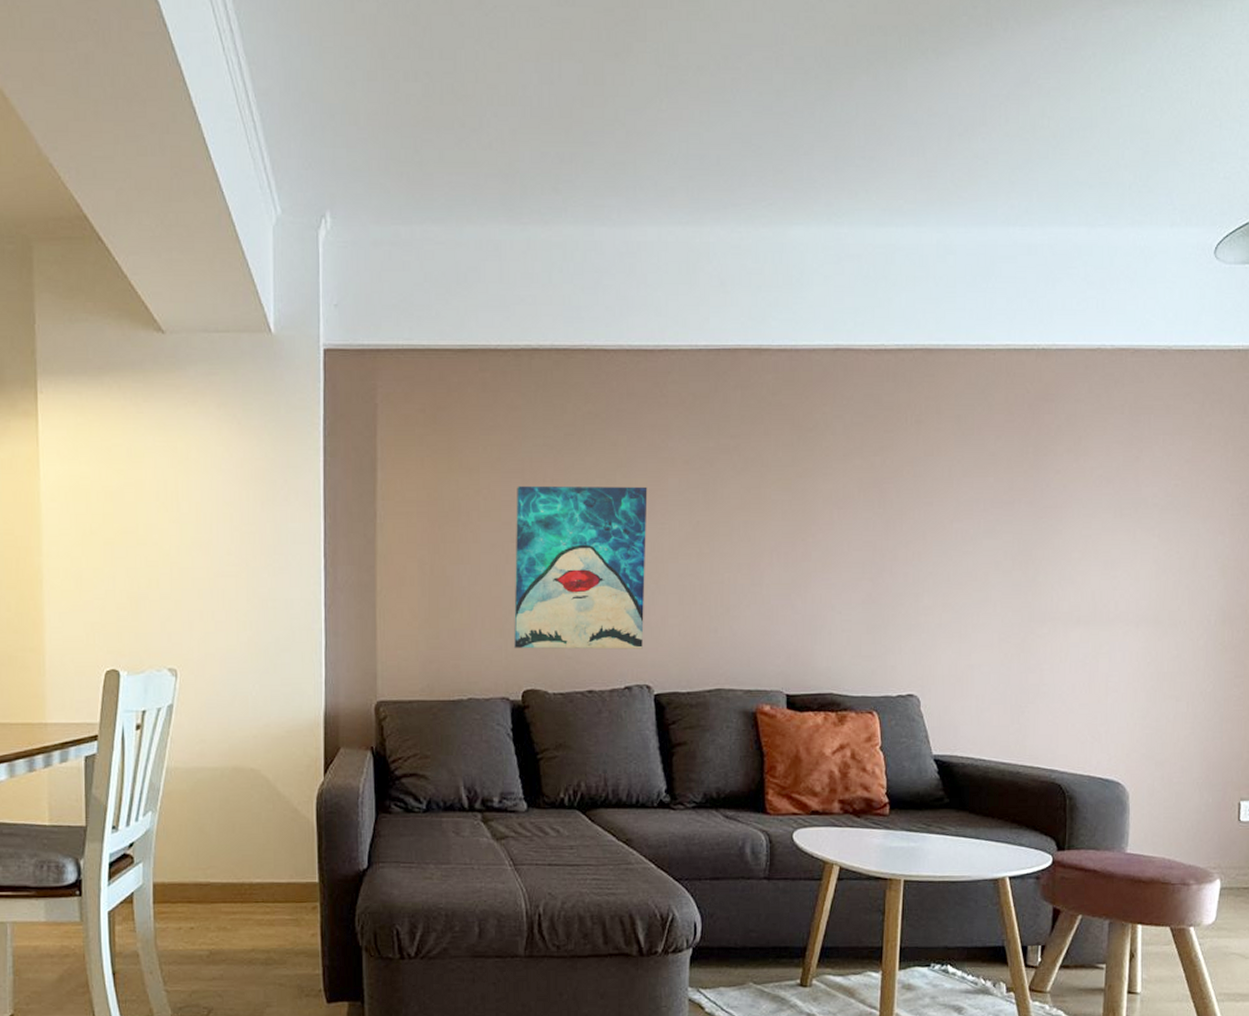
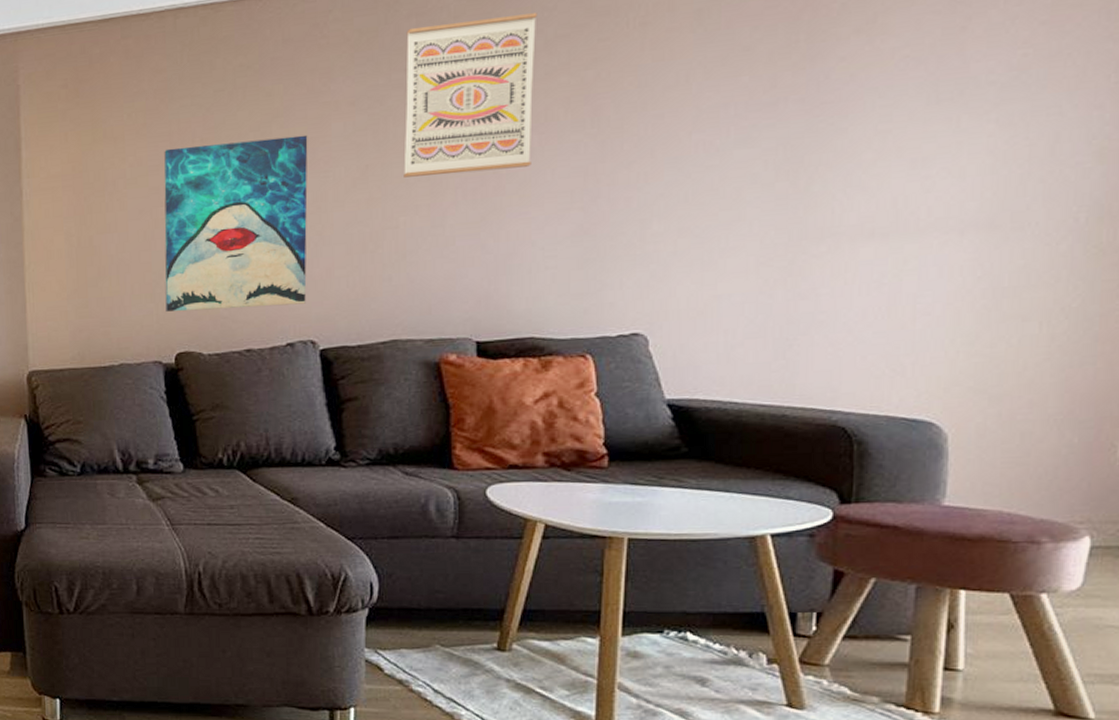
wall art: none [729,398,838,538] -> present [404,13,538,178]

